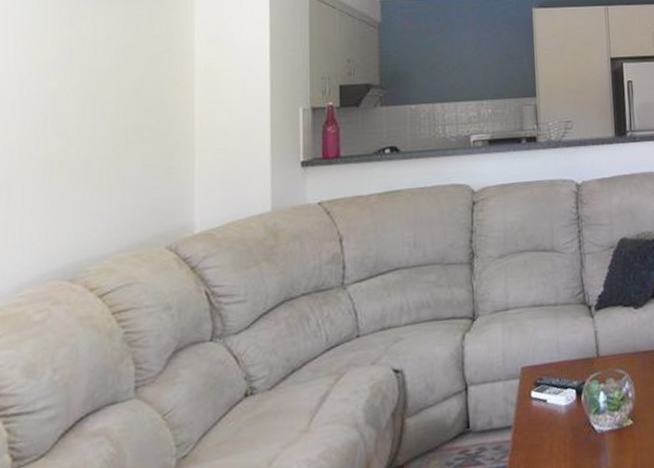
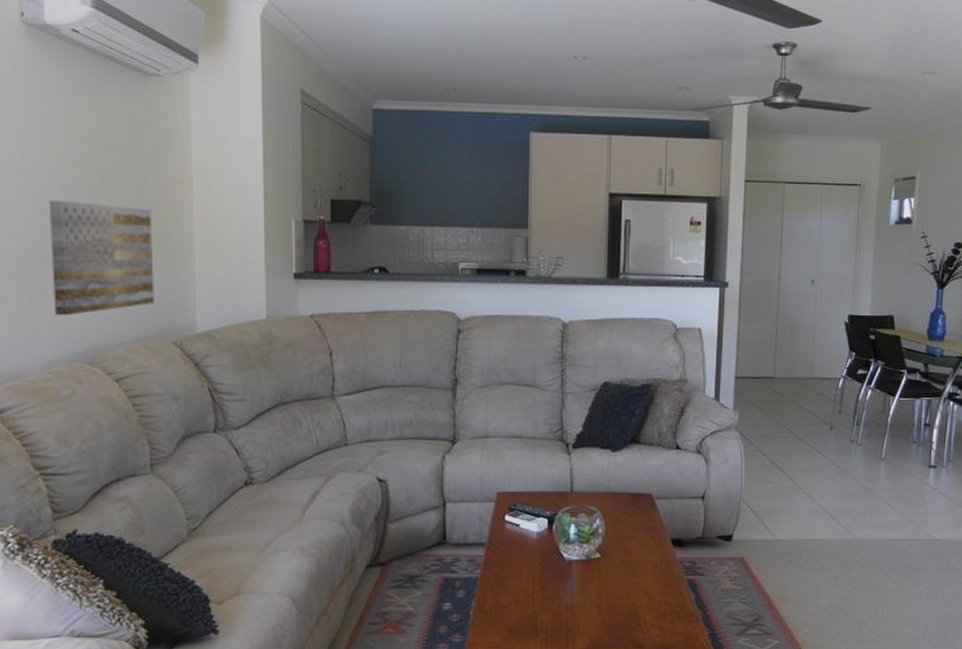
wall art: none [31,109,149,232] -> present [48,200,154,316]

